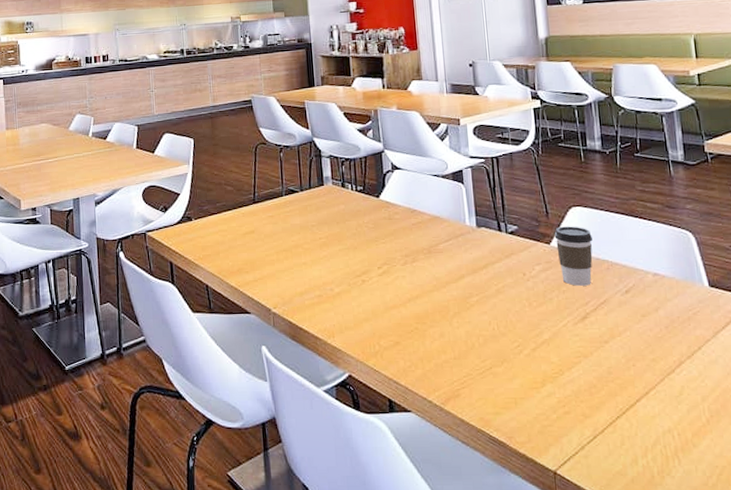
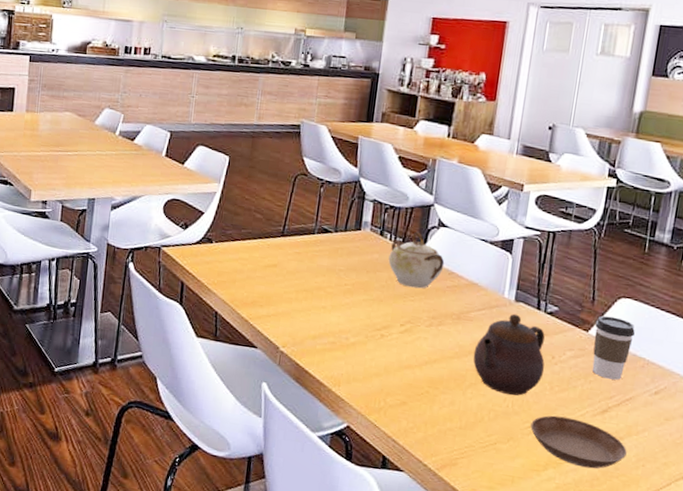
sugar bowl: none [354,178,406,231] -> present [388,231,445,289]
teapot: none [450,239,520,317] -> present [473,313,545,396]
saucer: none [519,330,615,377] -> present [530,415,627,469]

